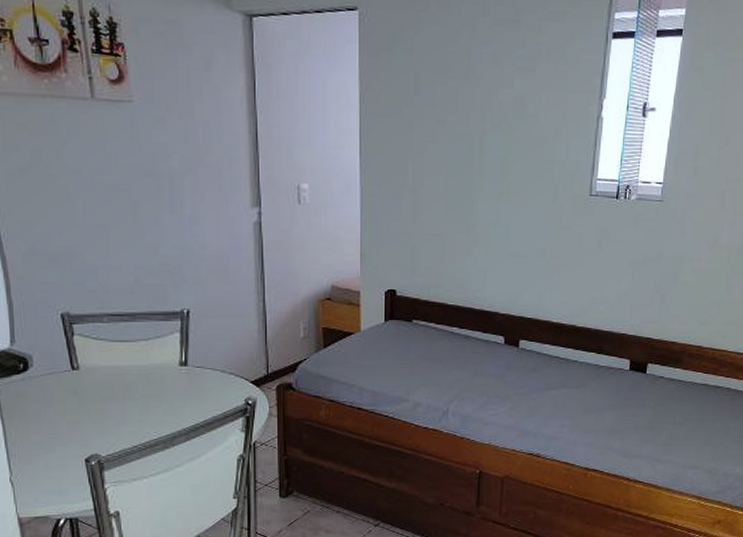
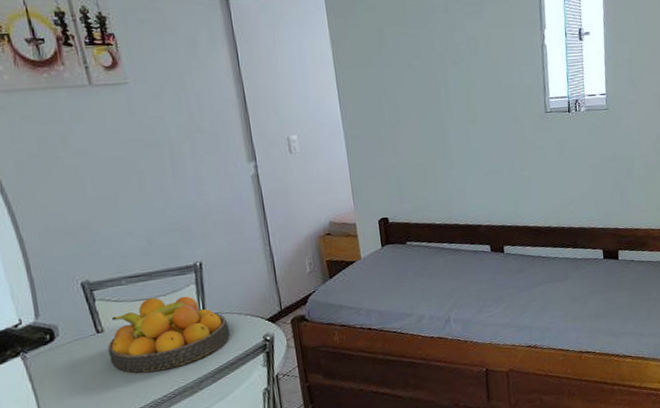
fruit bowl: none [82,341,210,420] -> present [108,296,230,373]

